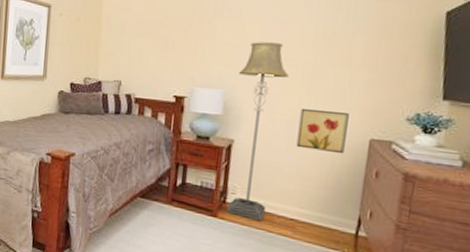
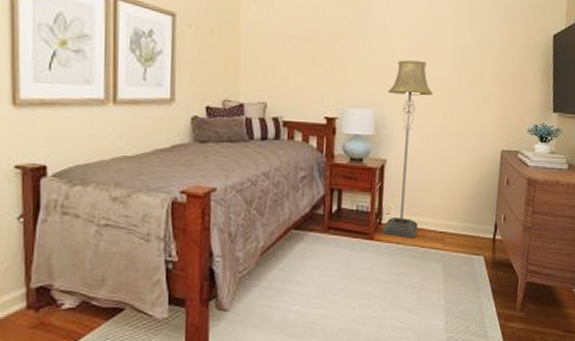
wall art: present [296,109,349,154] -> none [442,125,484,166]

